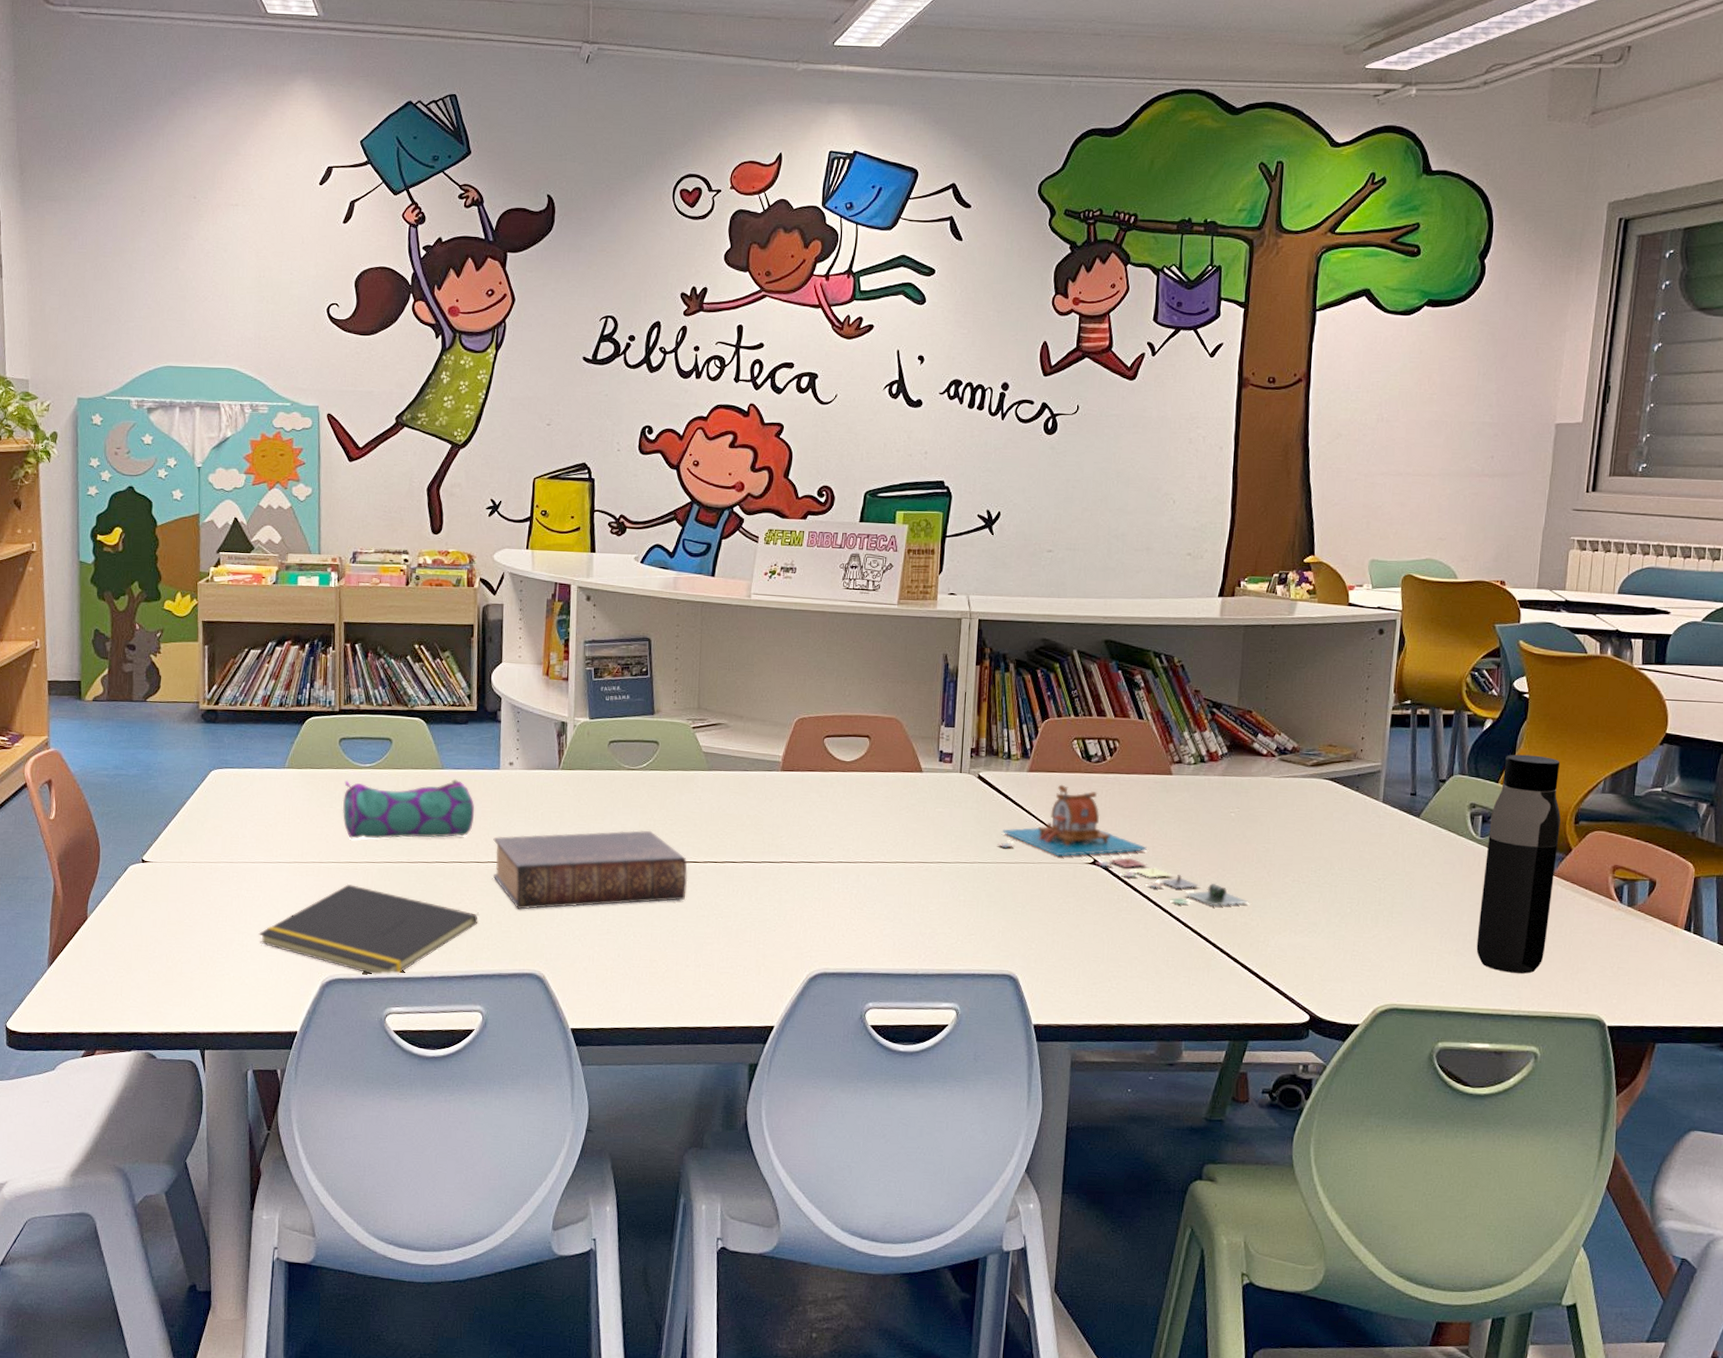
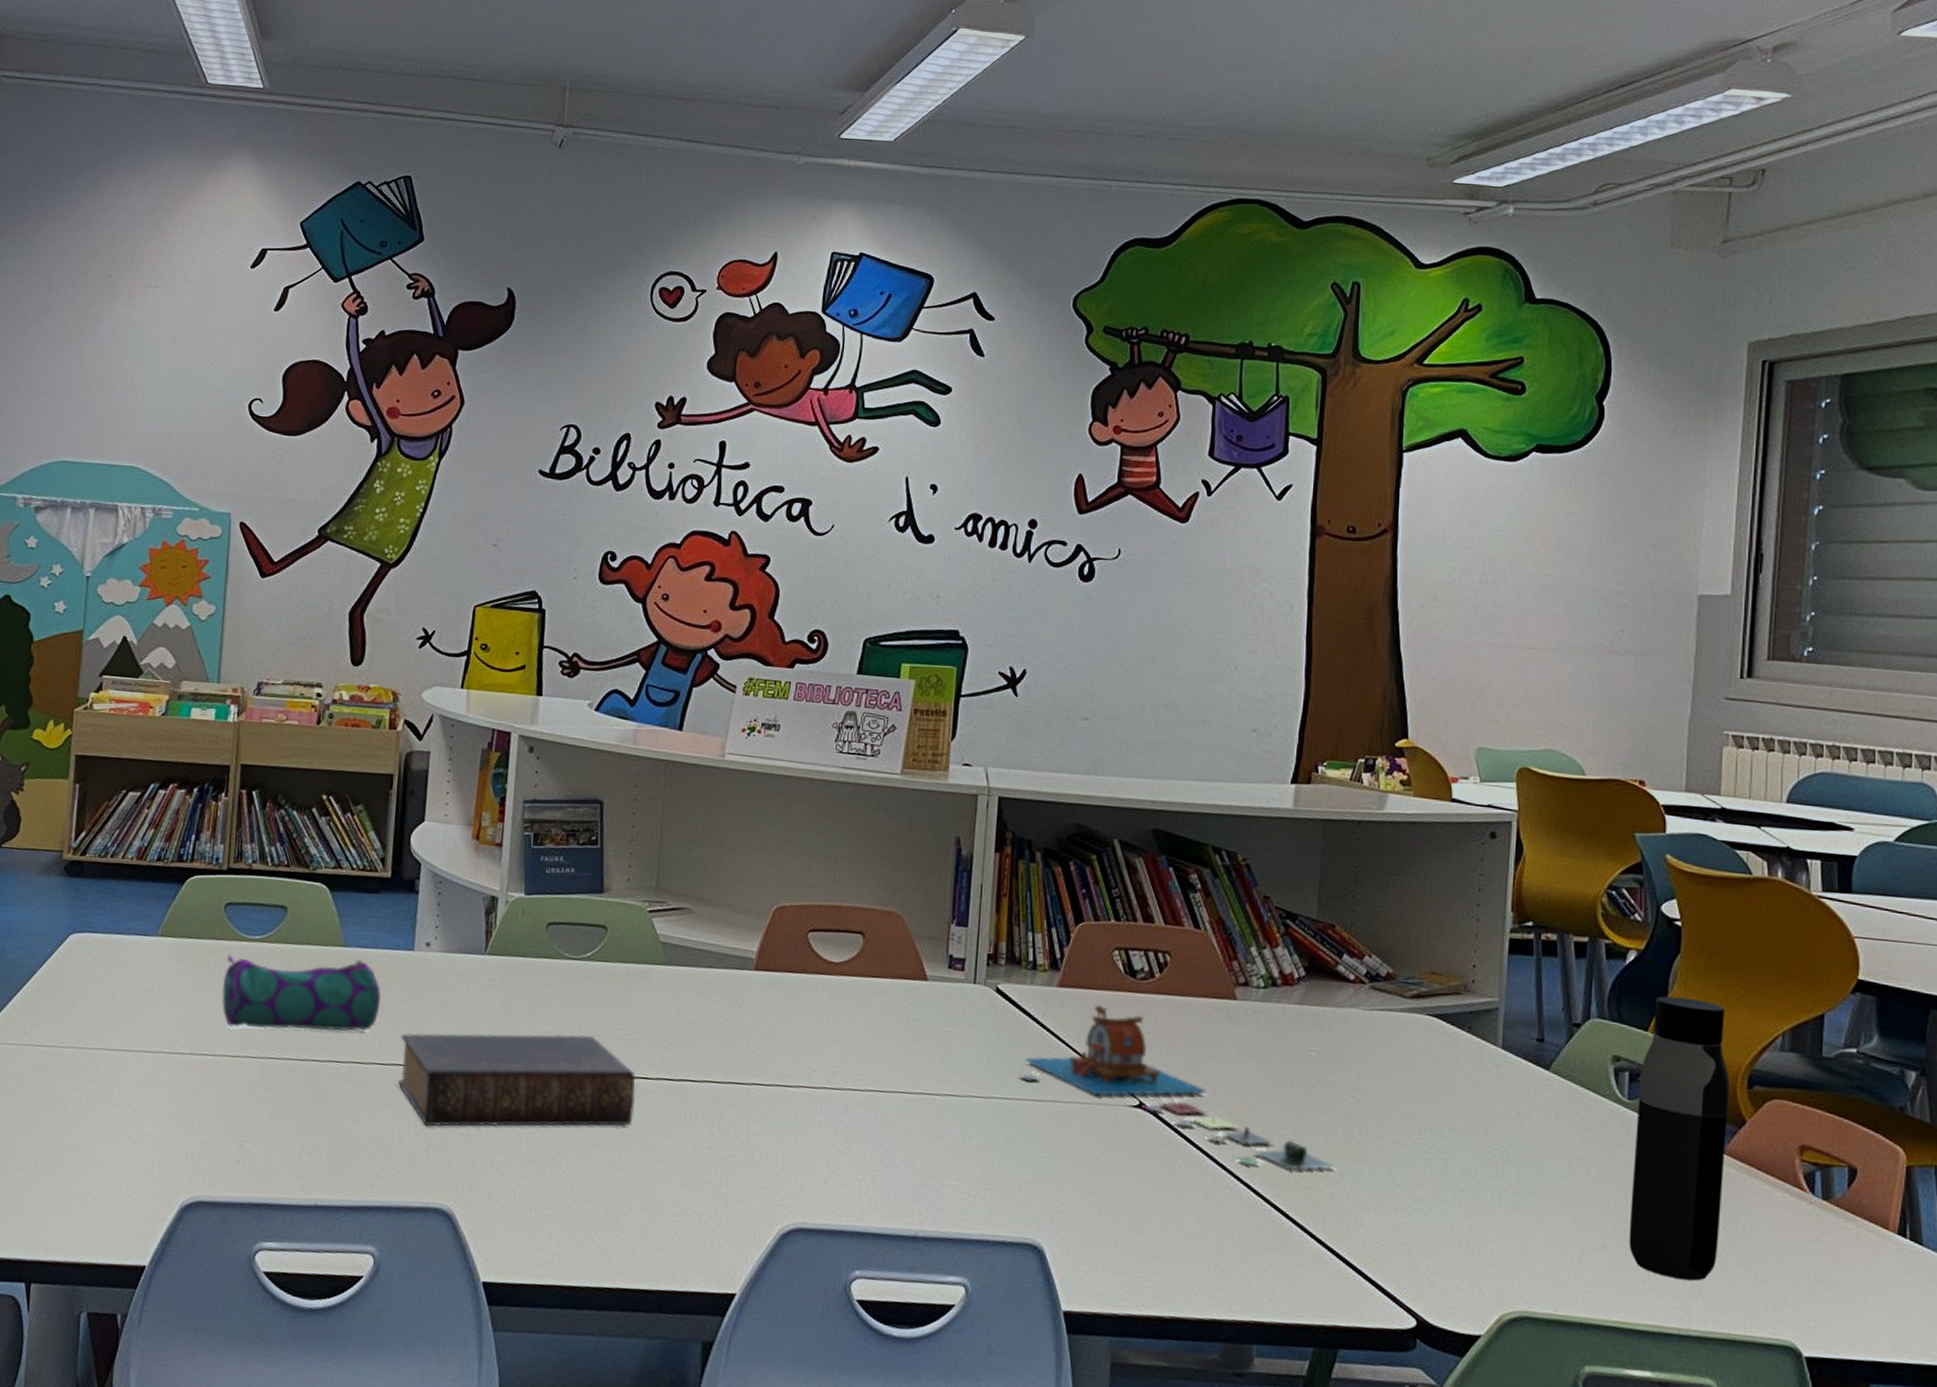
notepad: present [258,884,478,976] -> none [108,1083,377,1201]

